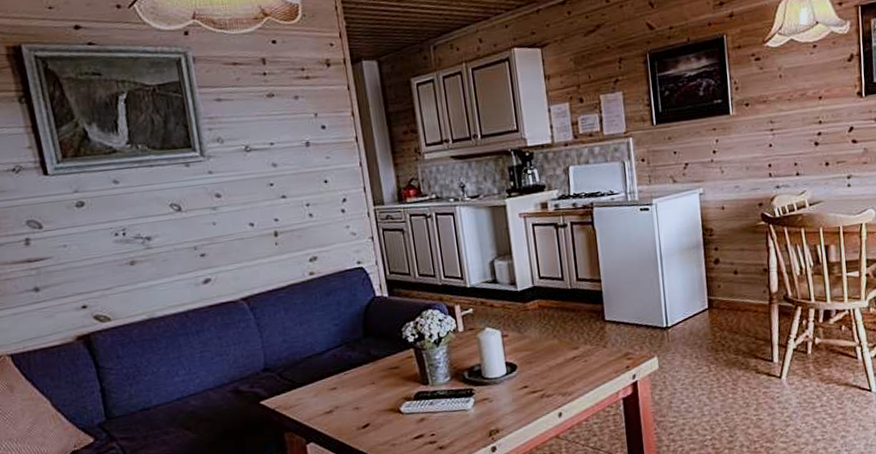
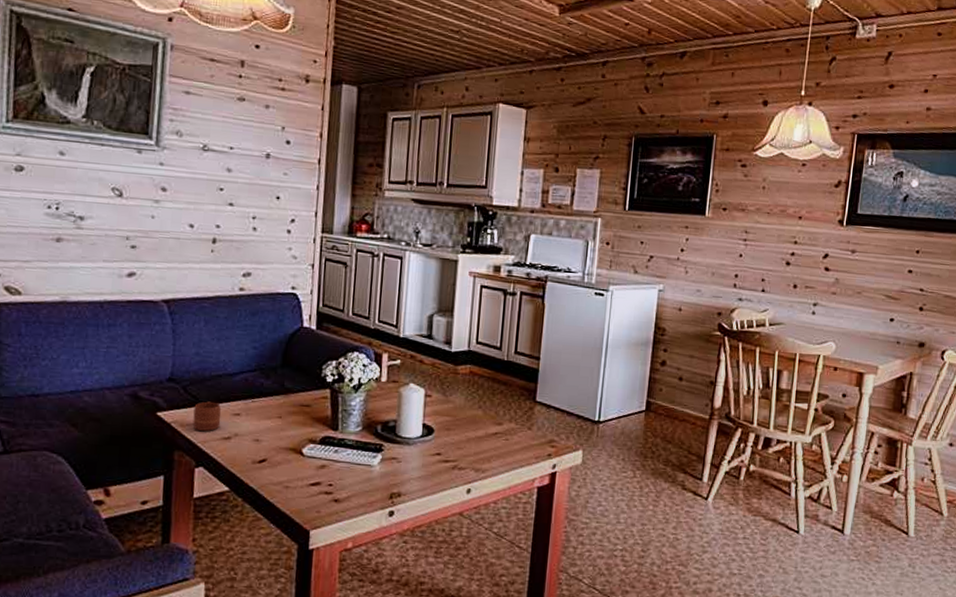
mug: none [293,381,321,411] -> present [193,401,222,431]

